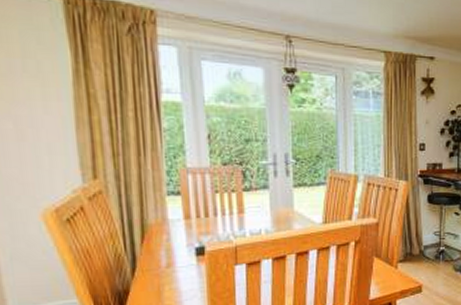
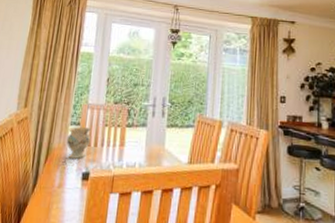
vase: none [165,197,199,234] -> present [66,127,91,159]

